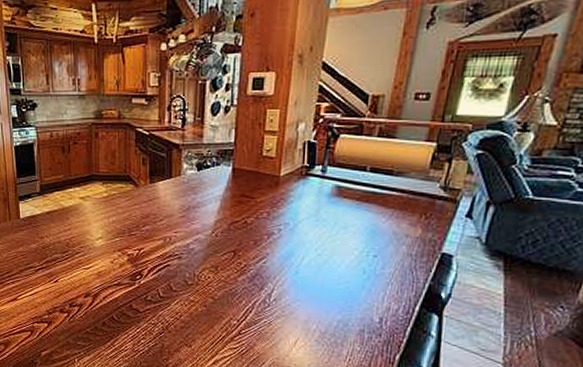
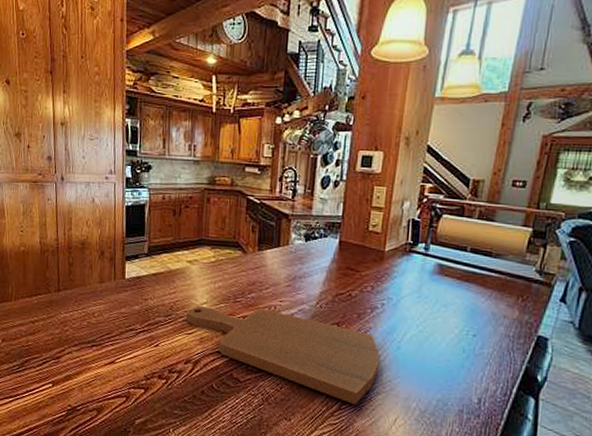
cutting board: none [83,240,278,329] -> present [186,306,380,405]

